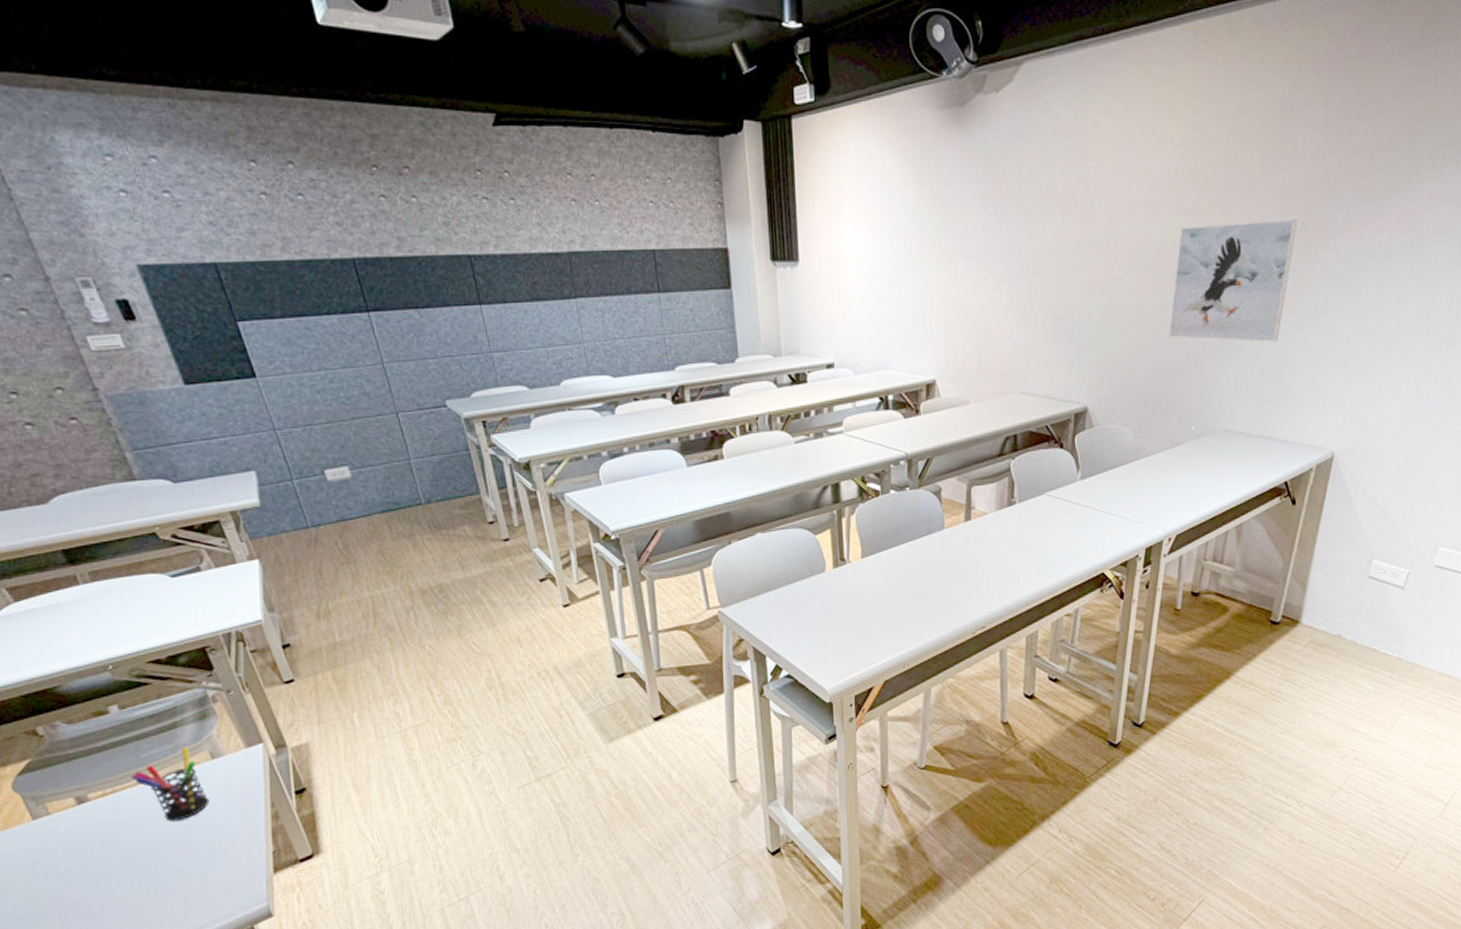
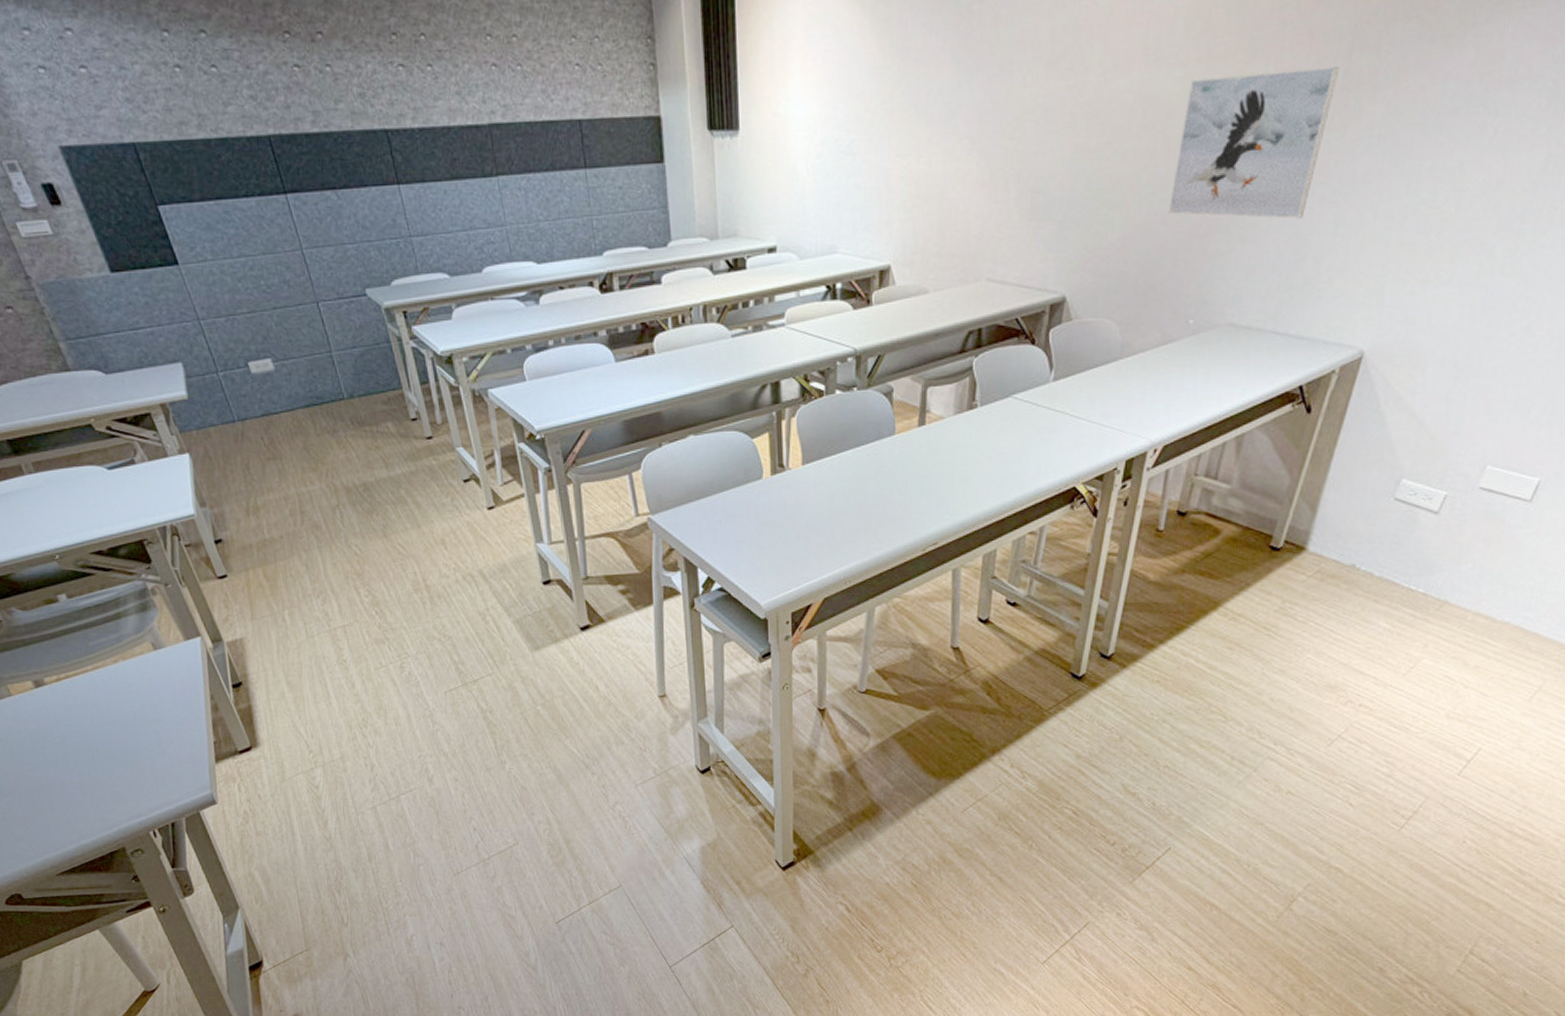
pen holder: present [131,747,210,821] -> none [81,637,154,708]

